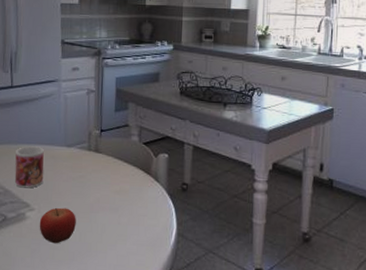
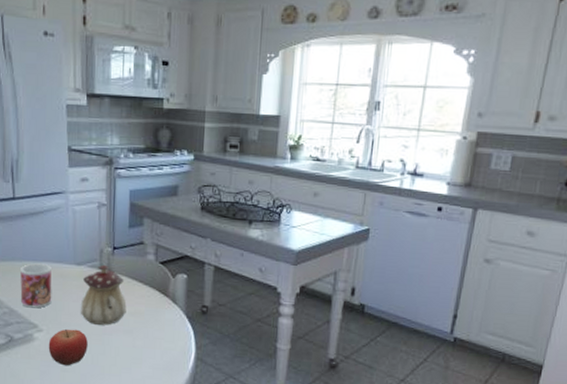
teapot: none [70,146,113,204] -> present [81,264,127,325]

